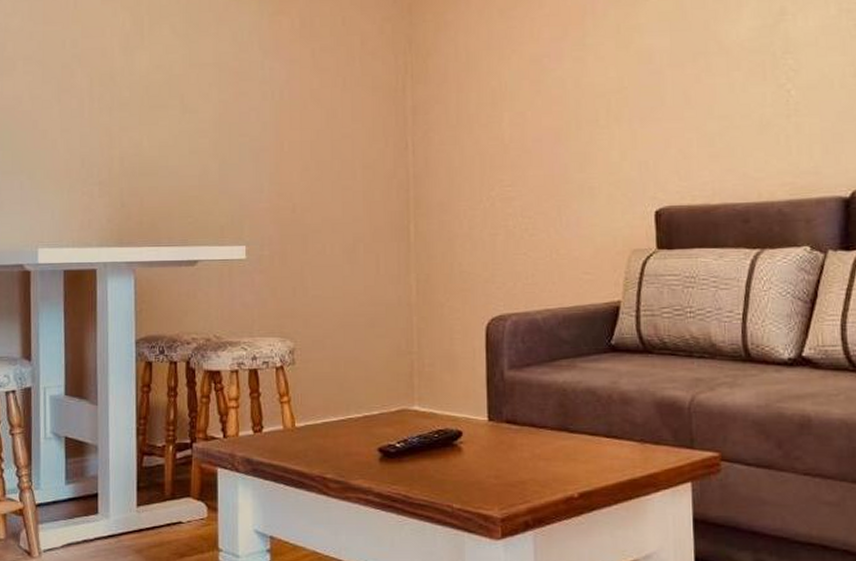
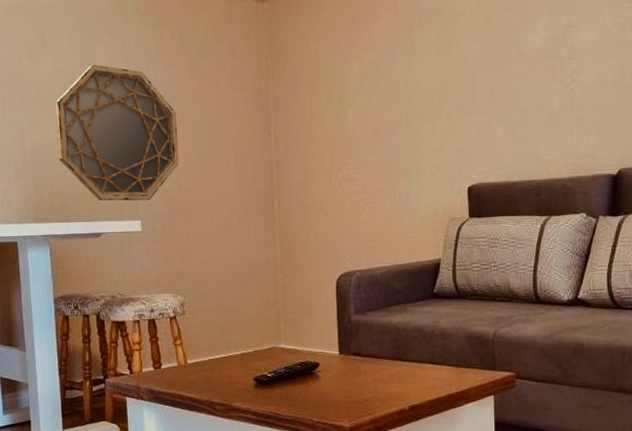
home mirror: none [150,59,295,222] -> present [54,64,179,201]

